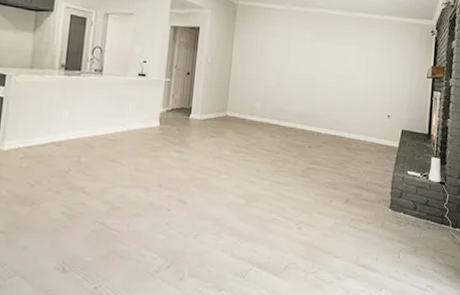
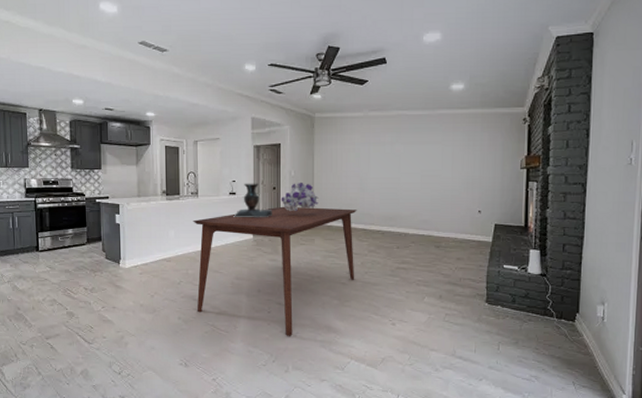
dining table: none [85,93,272,238] -> present [193,206,357,336]
decorative urn: none [140,65,184,105] -> present [233,183,272,218]
bouquet: none [194,69,234,100] -> present [281,182,319,211]

